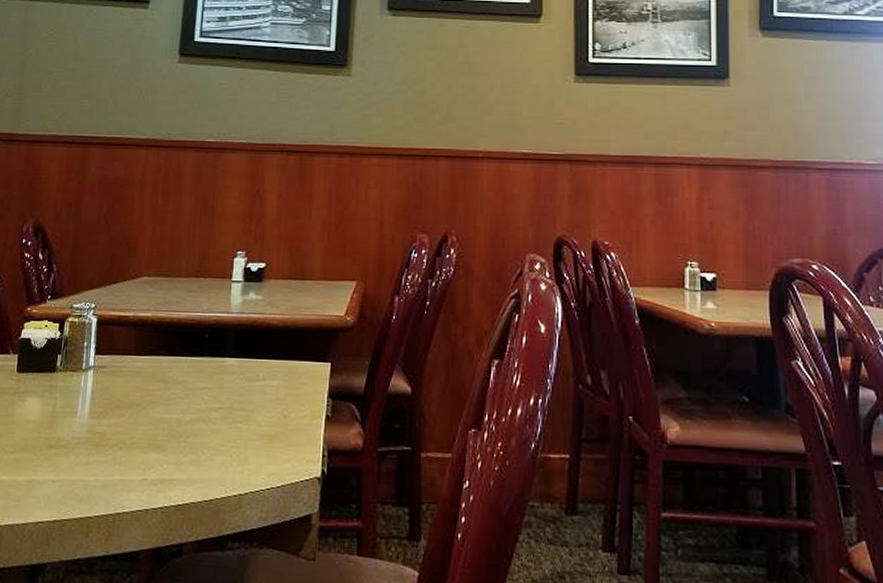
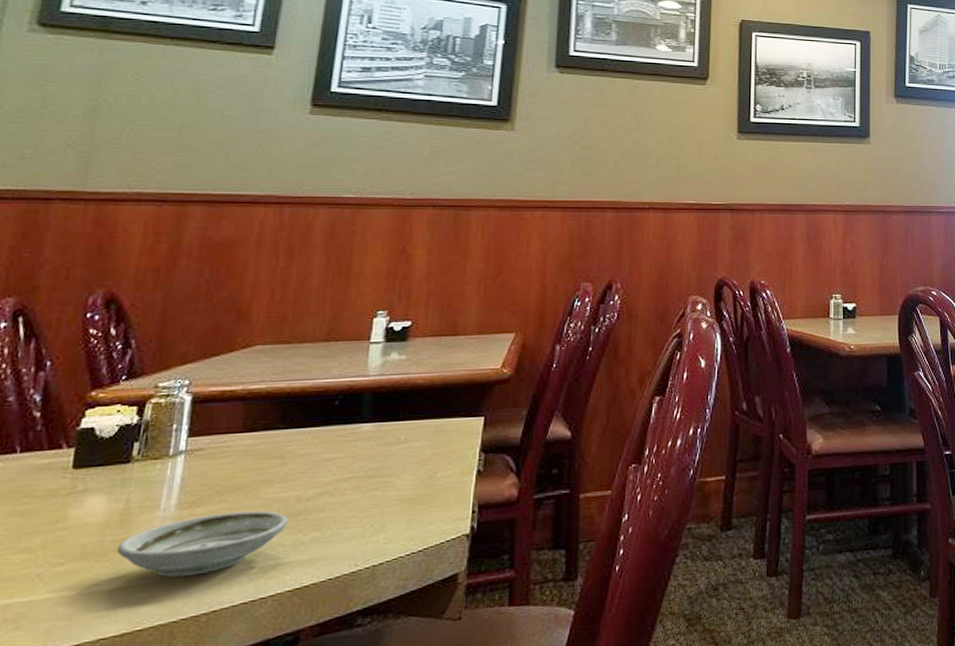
saucer: none [48,426,171,479] -> present [116,510,288,578]

